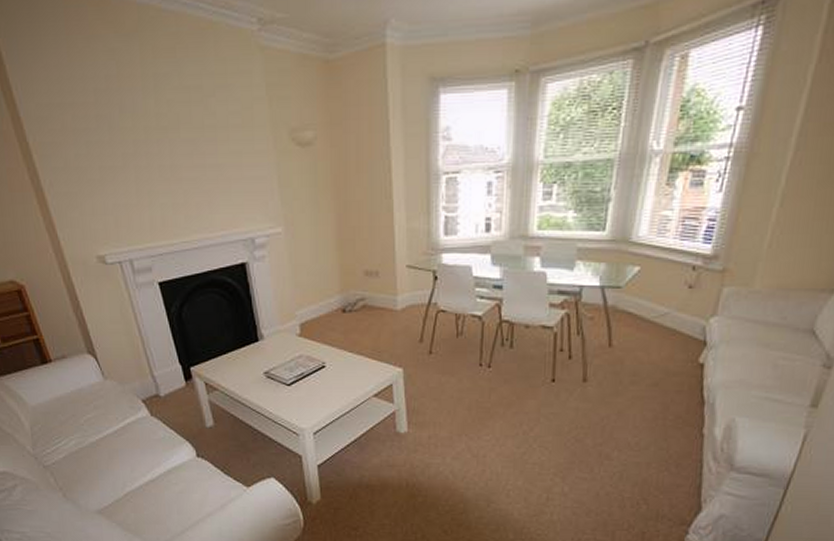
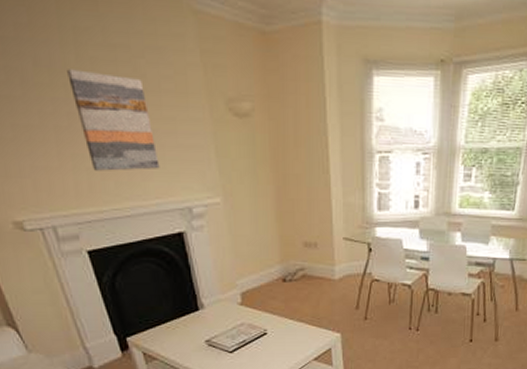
wall art: none [147,112,226,206] -> present [67,69,160,171]

